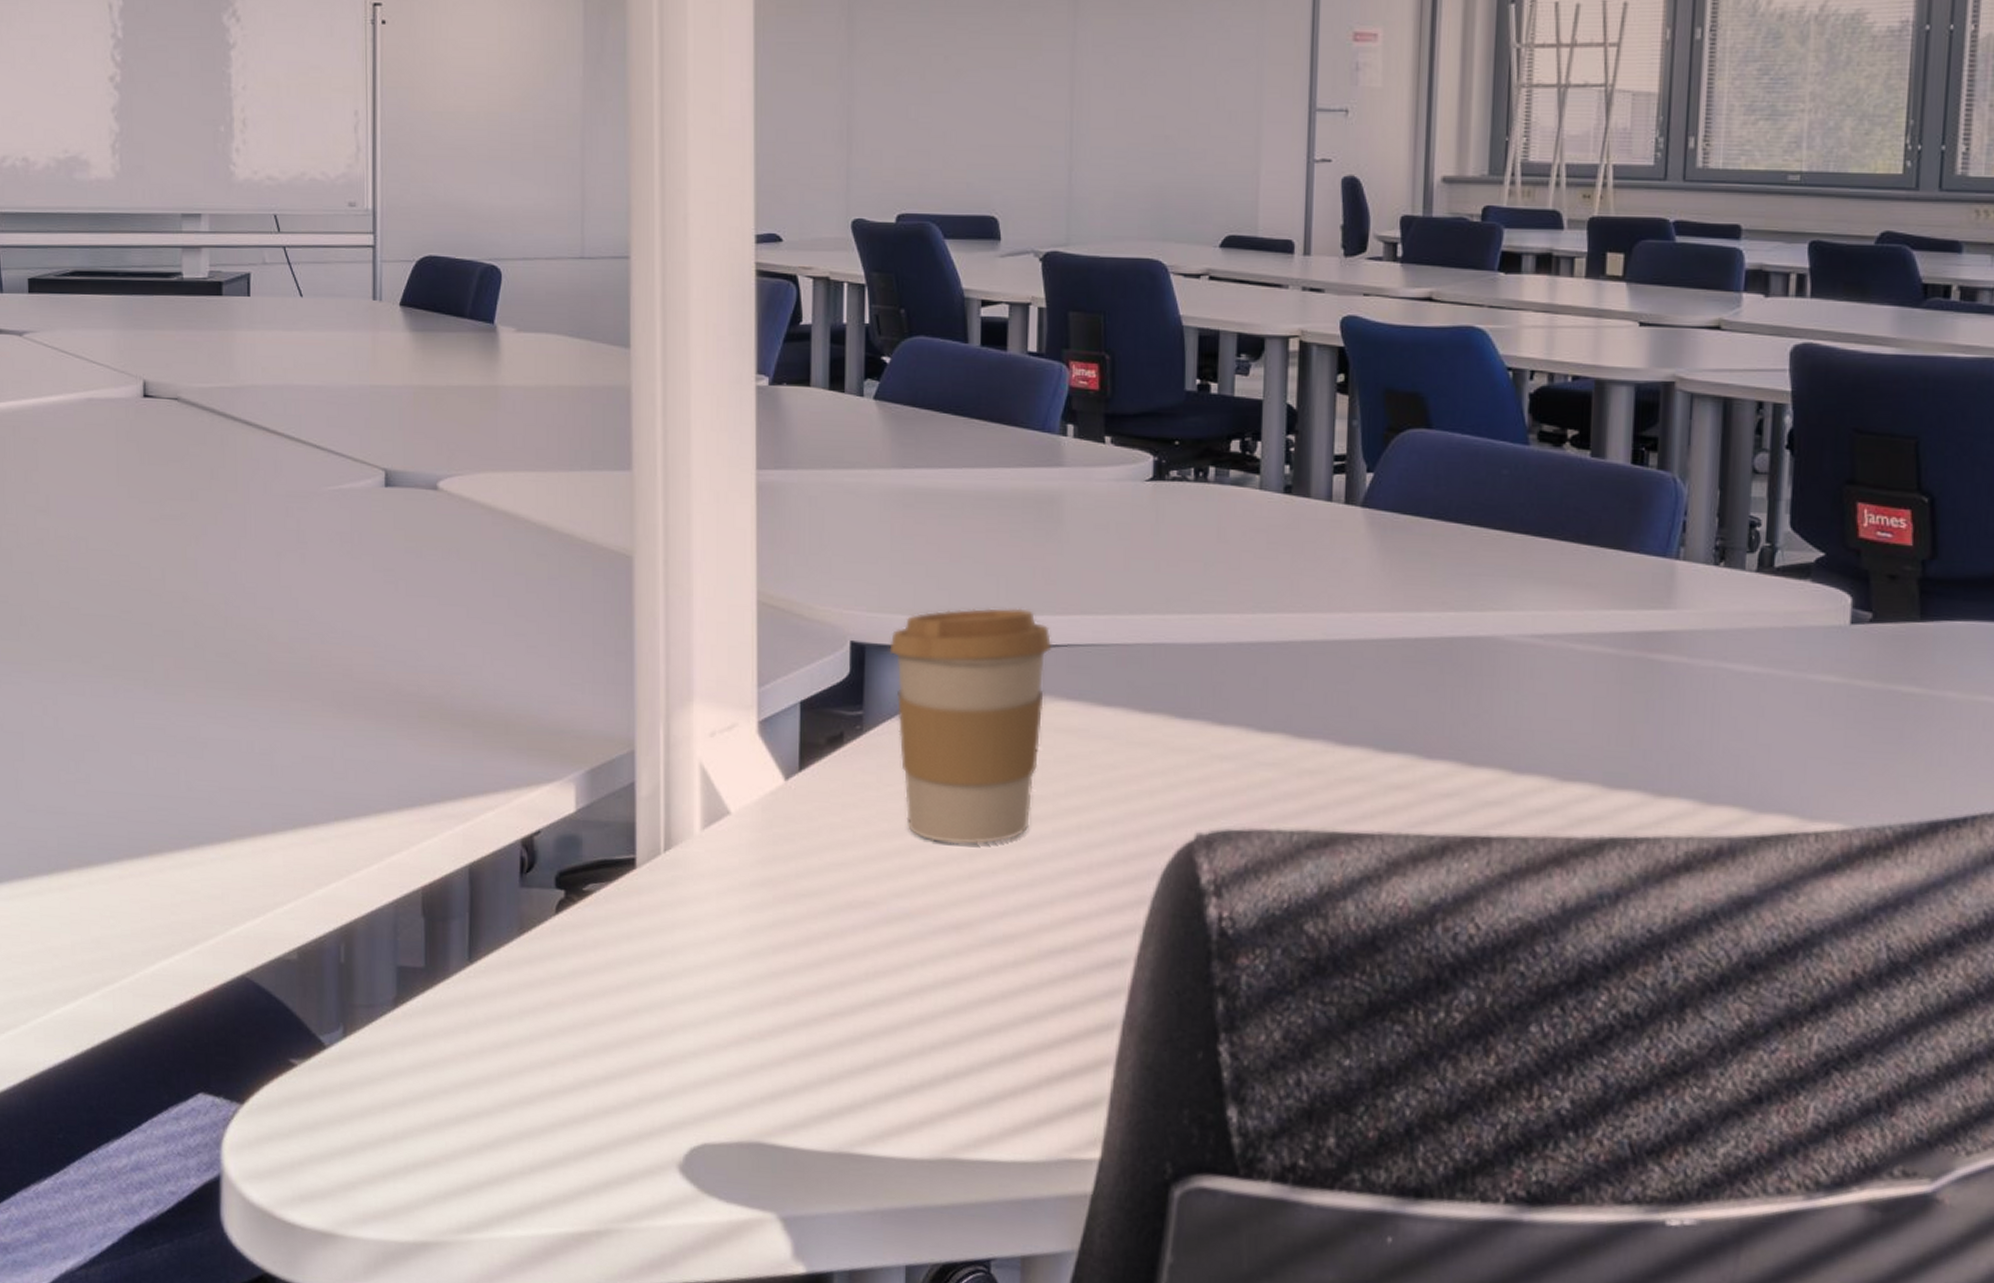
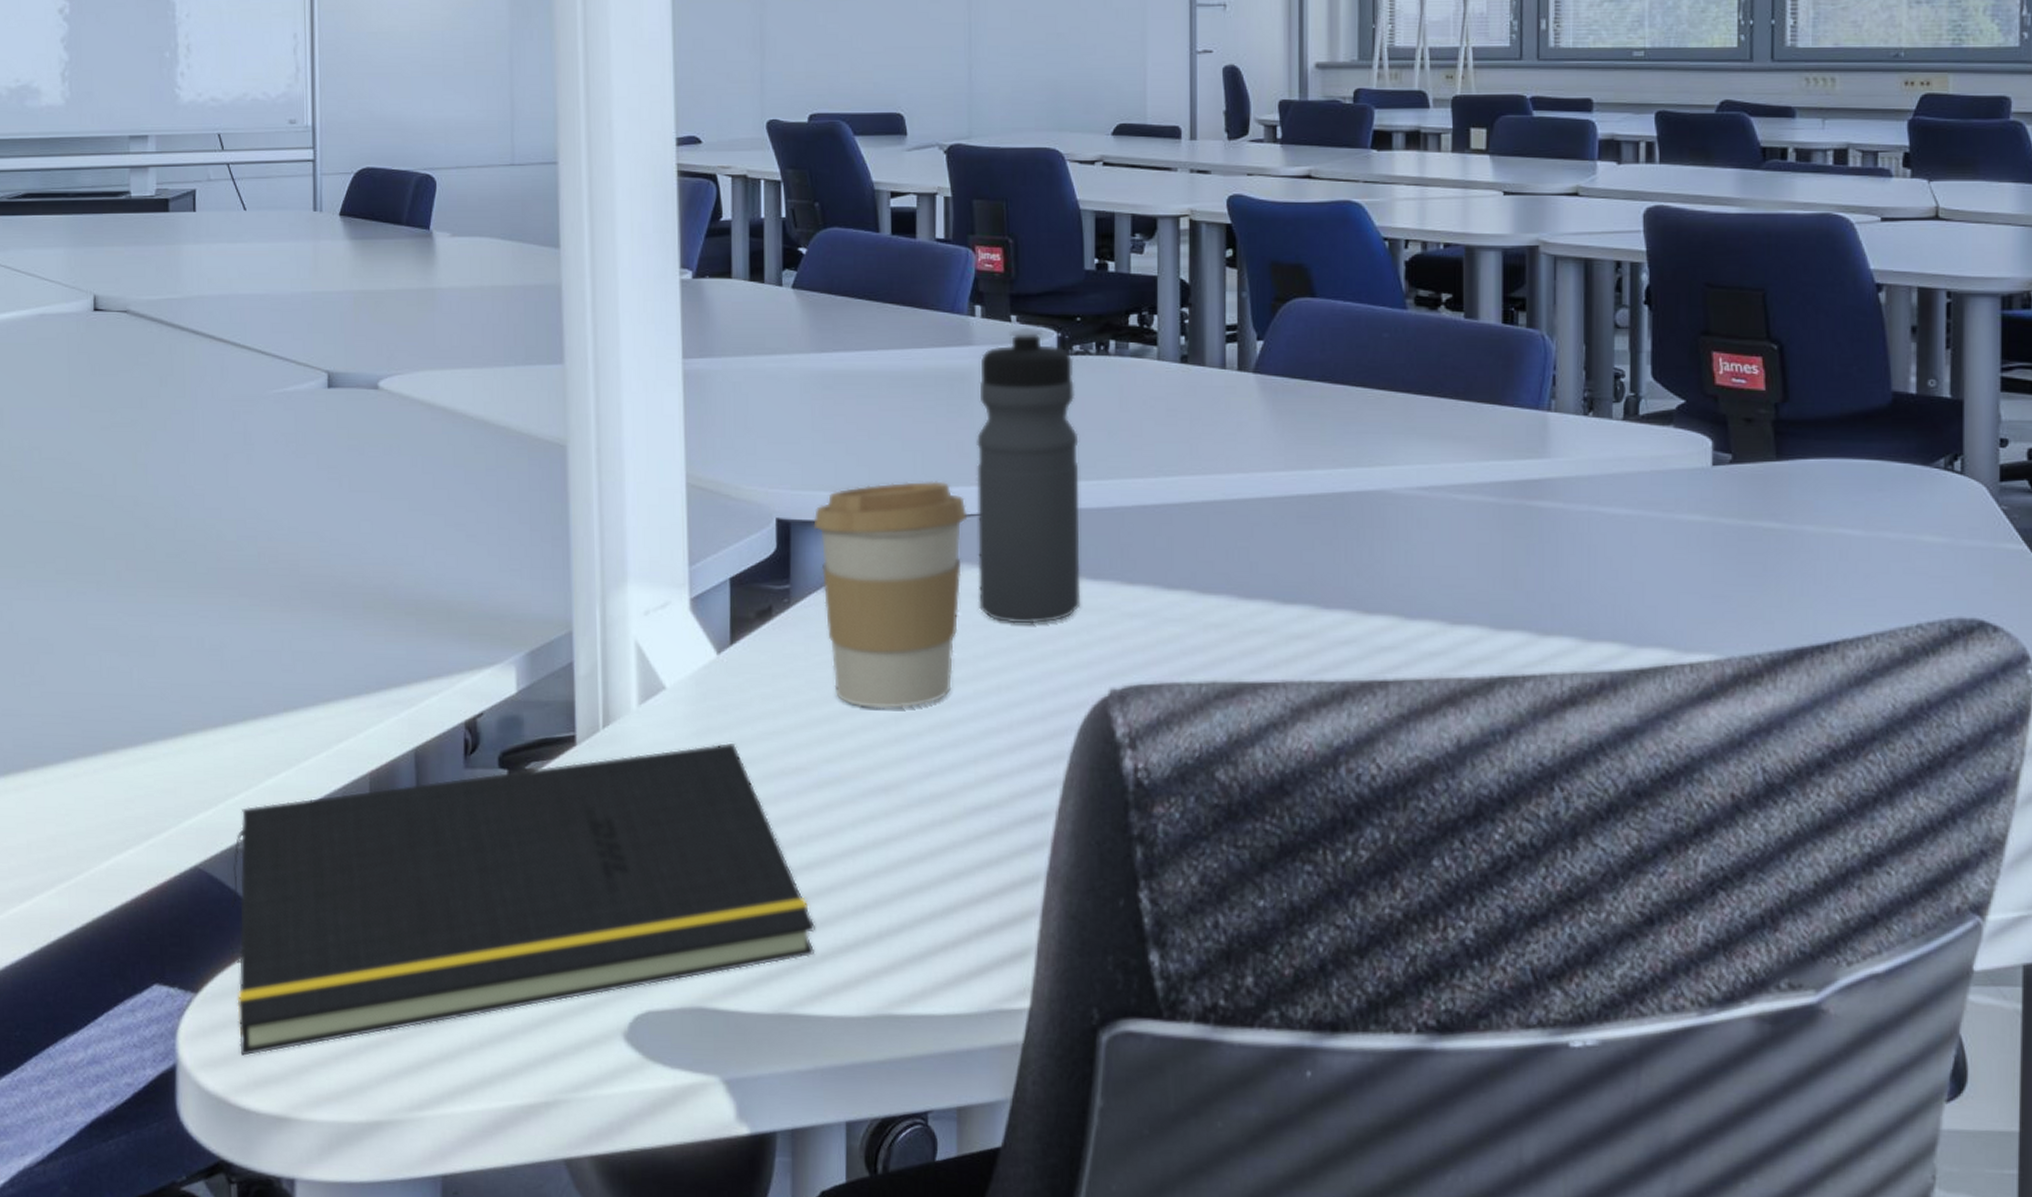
notepad: none [277,873,879,1170] -> present [230,743,815,1056]
water bottle: none [1061,450,1173,763] -> present [975,327,1081,624]

